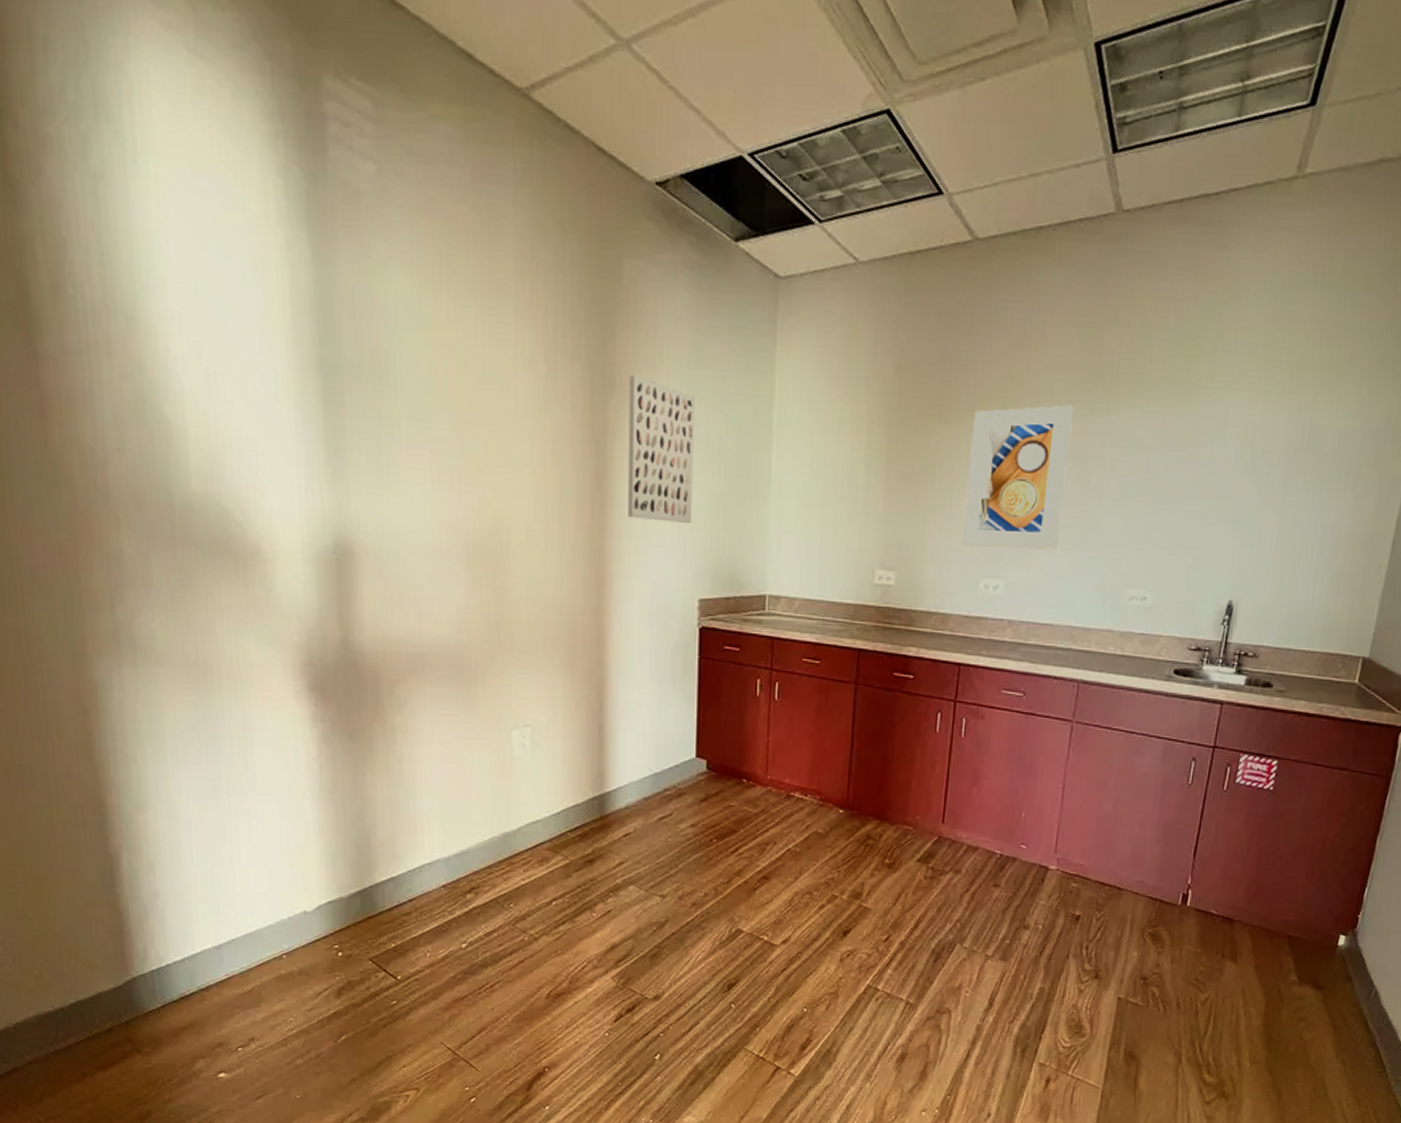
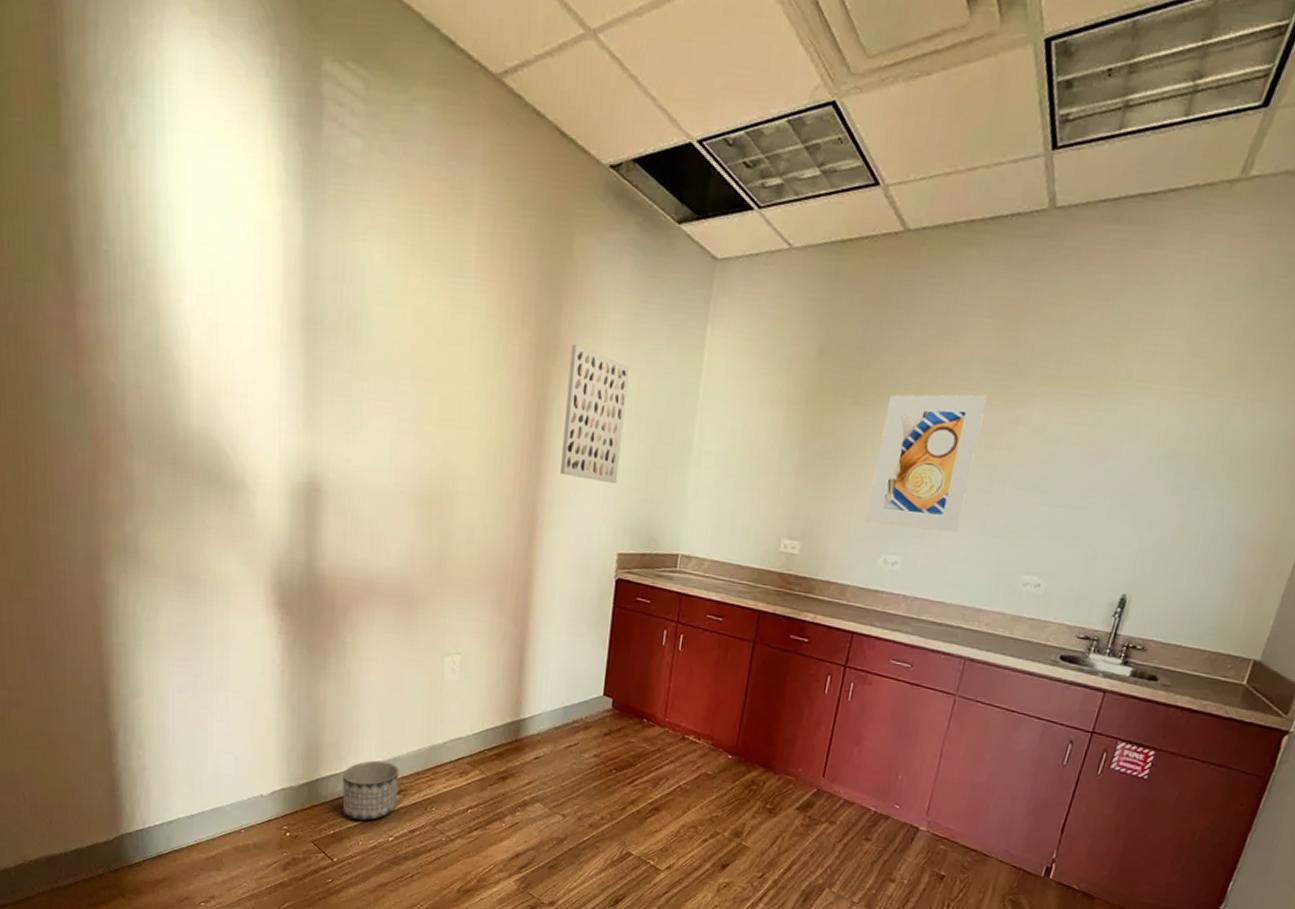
planter: none [402,857,469,928] -> present [342,760,399,821]

